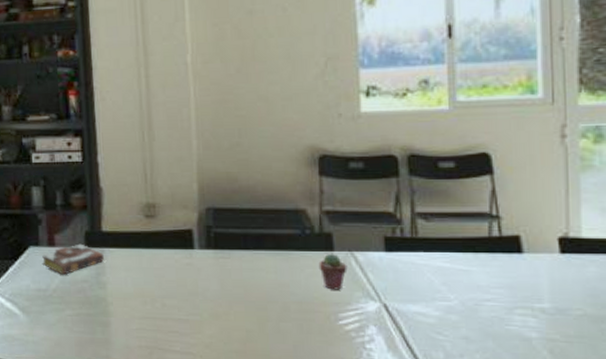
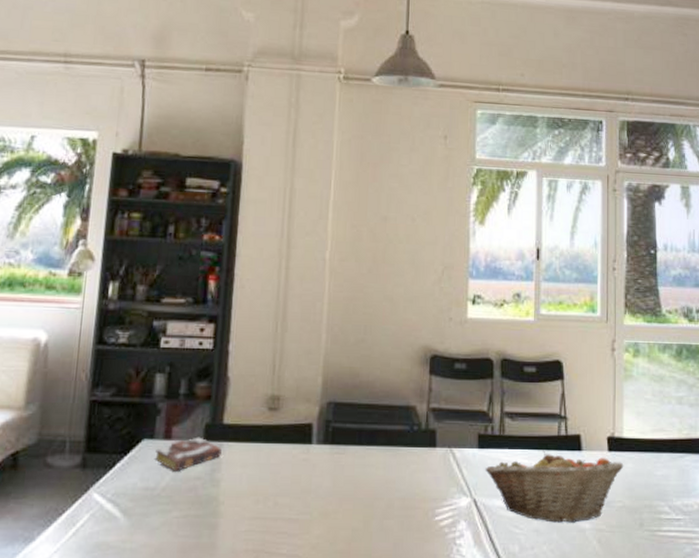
potted succulent: present [318,253,348,290] -> none [422,449,446,486]
fruit basket: none [396,253,584,331] -> present [485,450,624,523]

